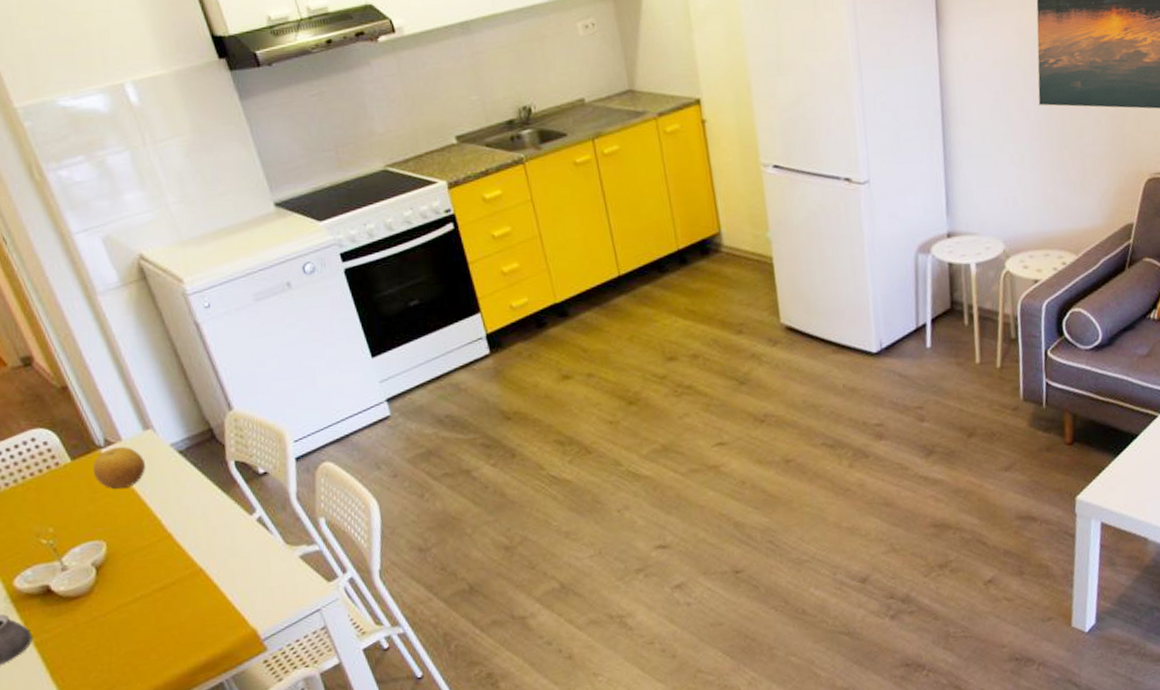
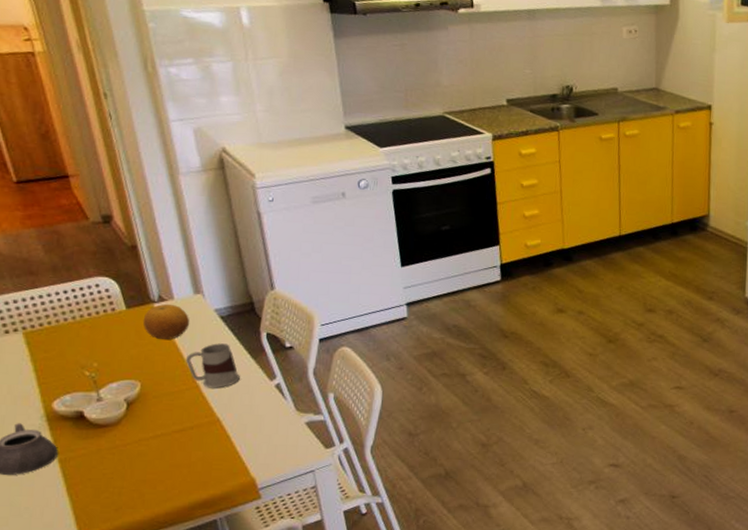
mug: none [150,481,216,535] -> present [186,343,240,388]

